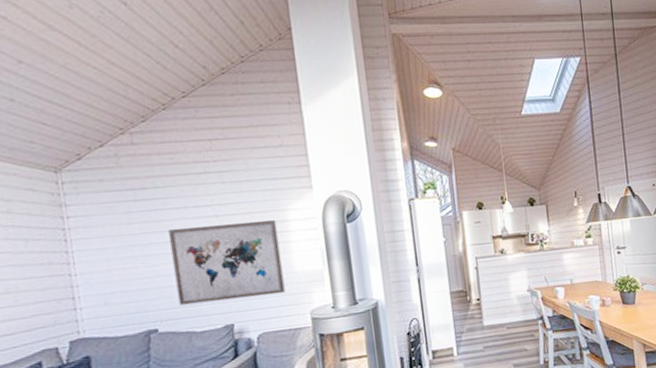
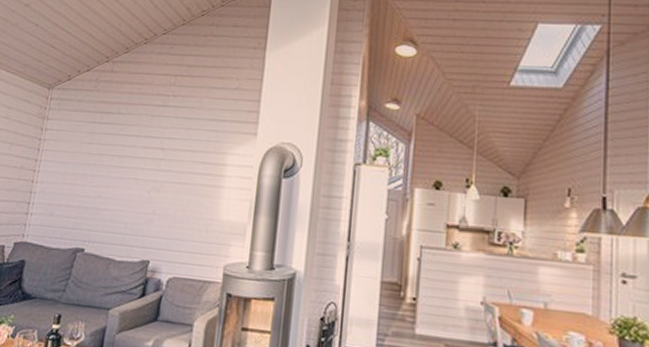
wall art: present [169,220,286,306] -> none [108,155,214,240]

